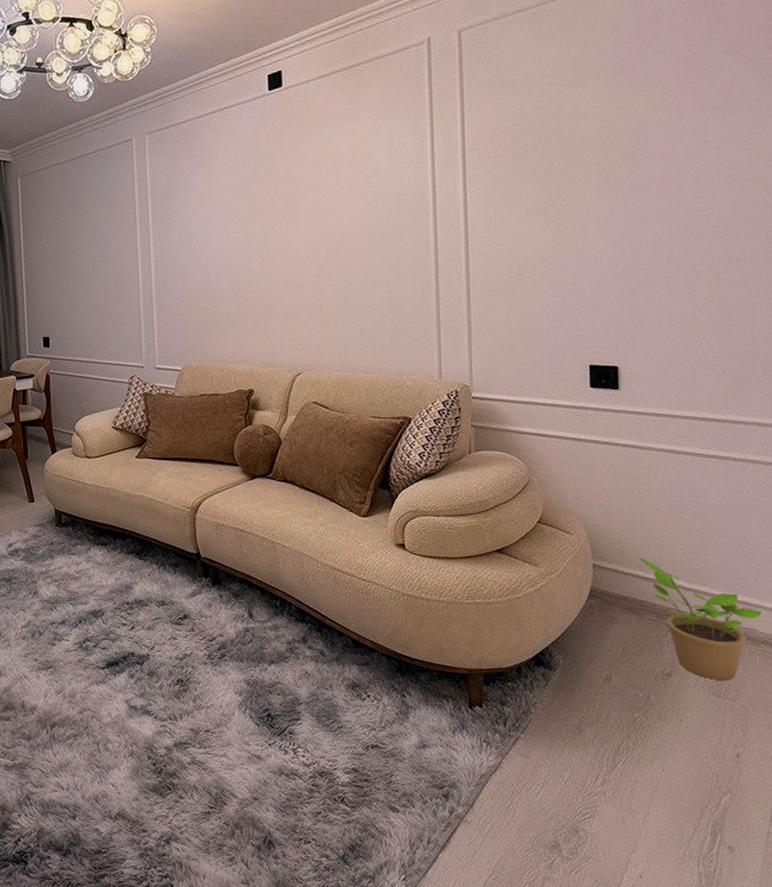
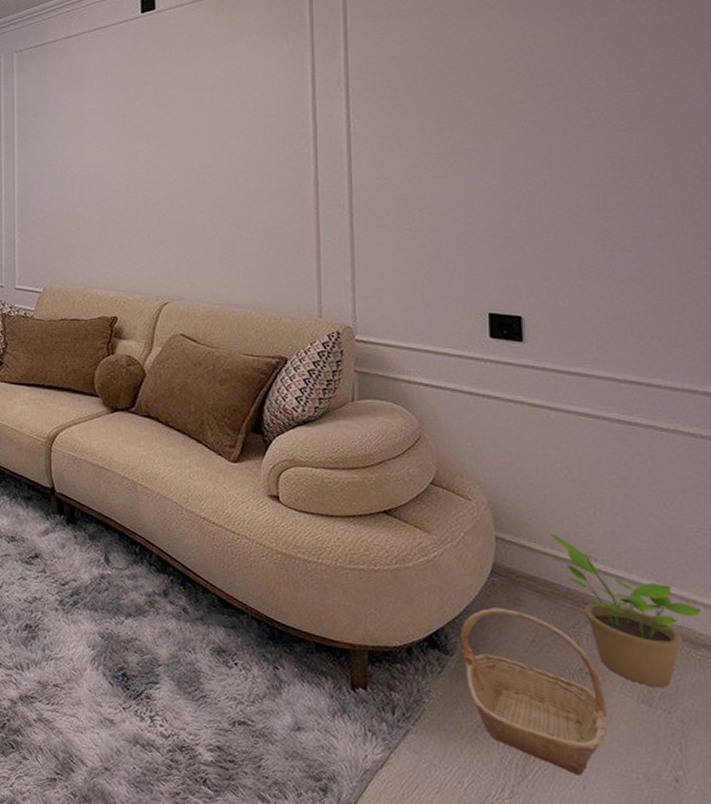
basket: none [562,626,684,760] -> present [460,607,608,776]

